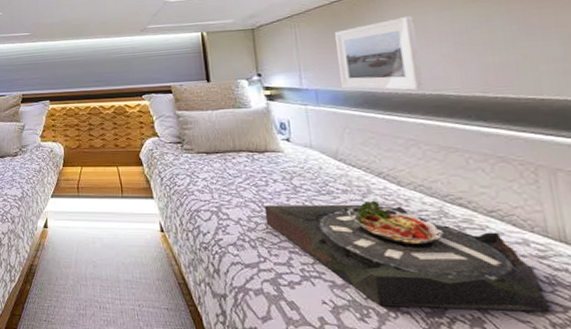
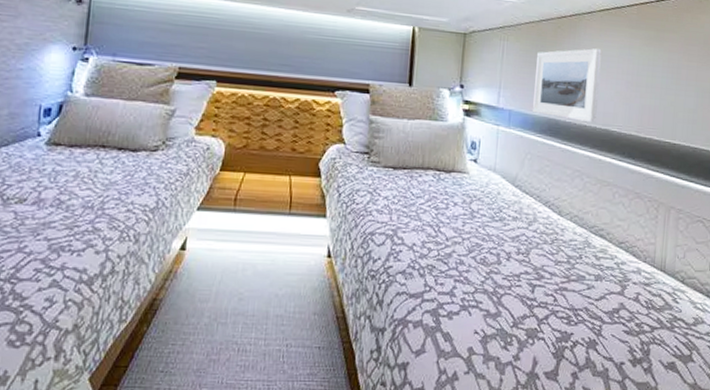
serving tray: present [264,201,549,312] -> none [438,229,643,334]

